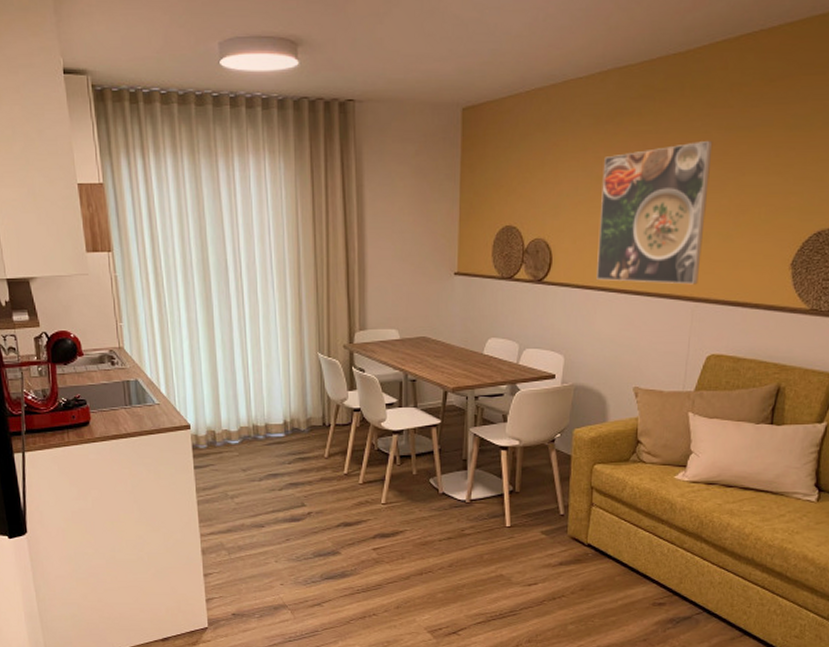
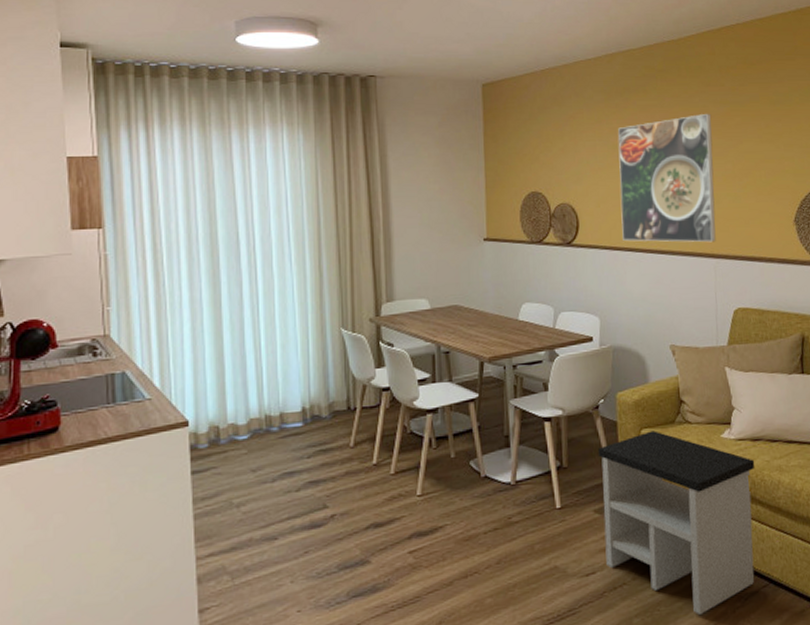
side table: none [548,467,706,630] -> present [598,431,755,616]

